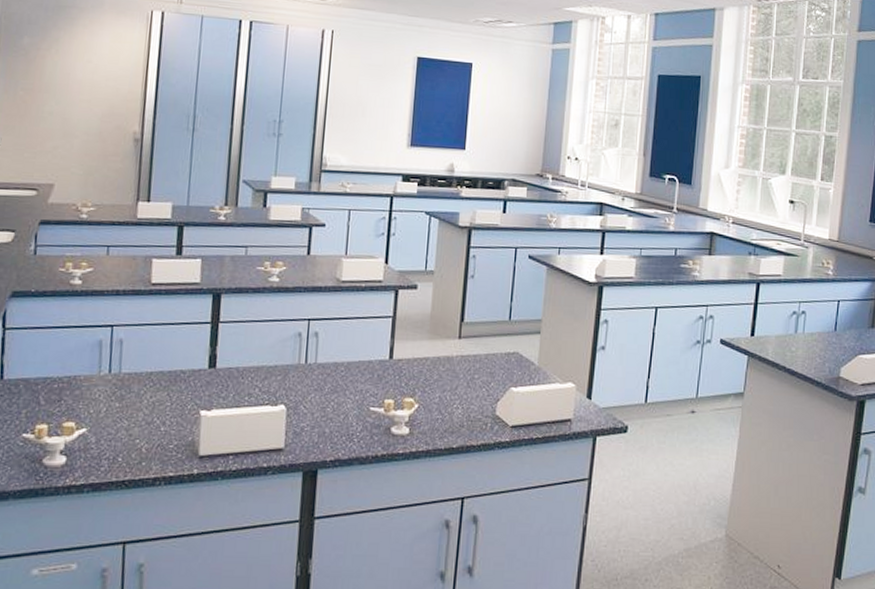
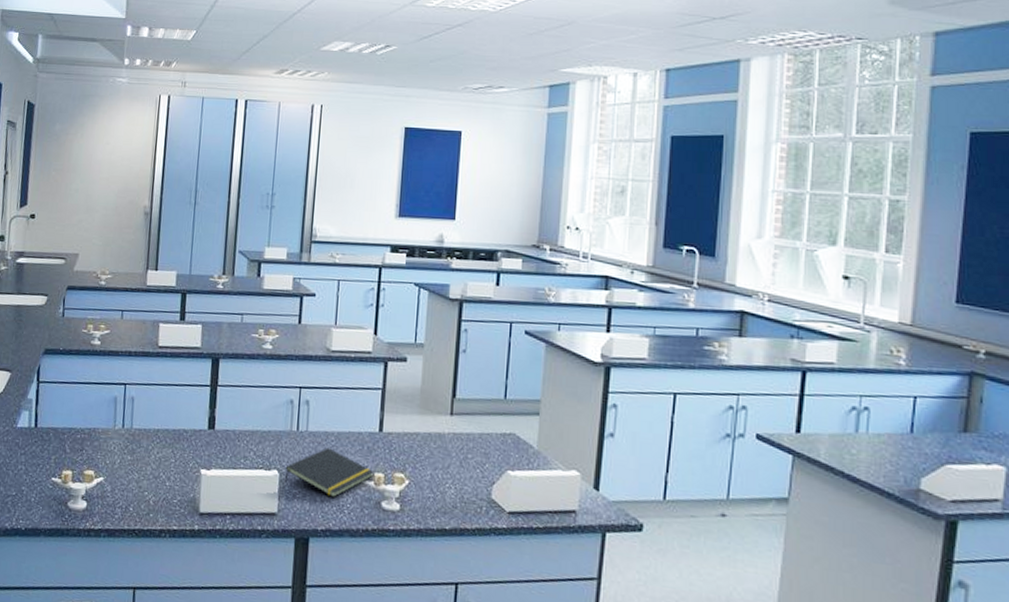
notepad: none [291,378,384,428] -> present [284,447,375,498]

